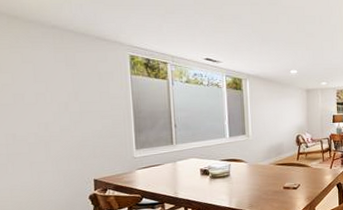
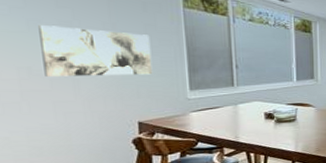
wall art: none [22,98,106,141] -> present [38,25,153,77]

